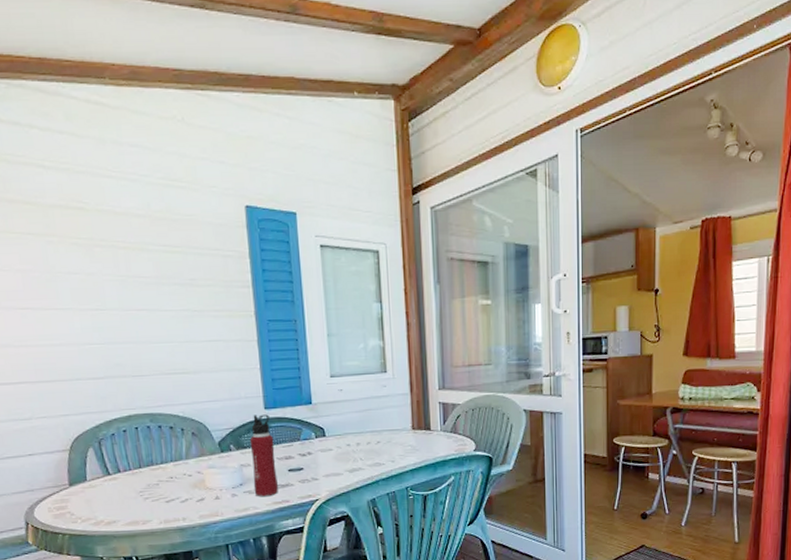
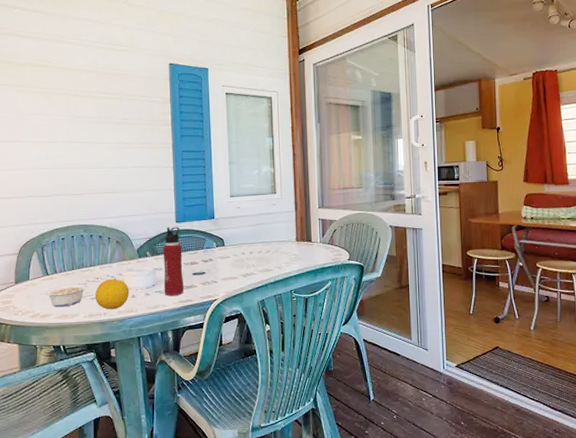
legume: none [99,484,160,513] -> present [38,283,87,307]
fruit: none [169,476,213,514] -> present [94,277,130,310]

